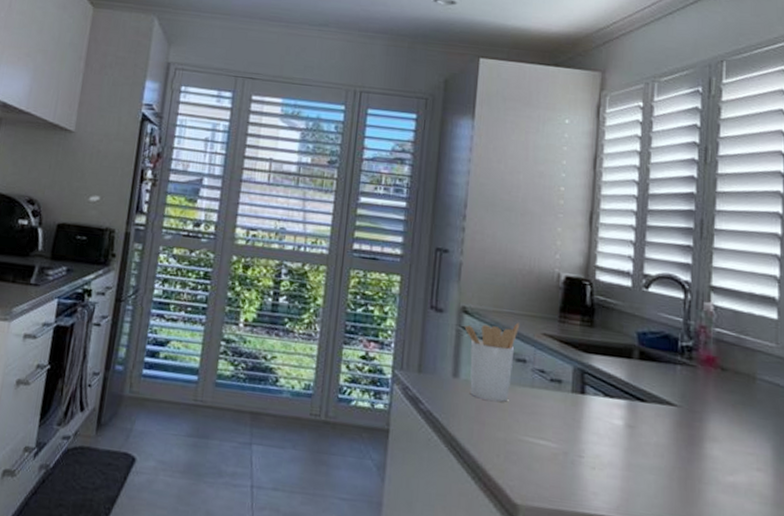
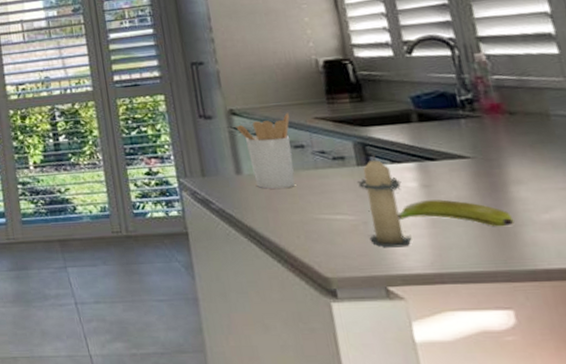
candle: none [566,383,609,486] -> present [356,154,412,248]
banana: none [597,440,701,483] -> present [397,199,515,227]

